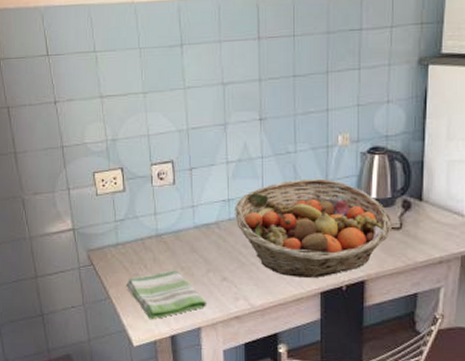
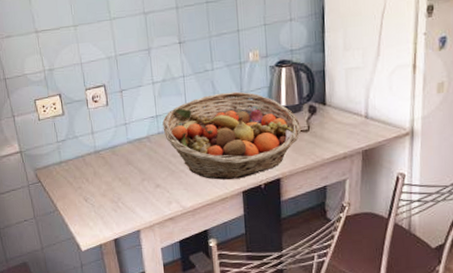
dish towel: present [126,270,208,320] -> none [71,181,144,227]

